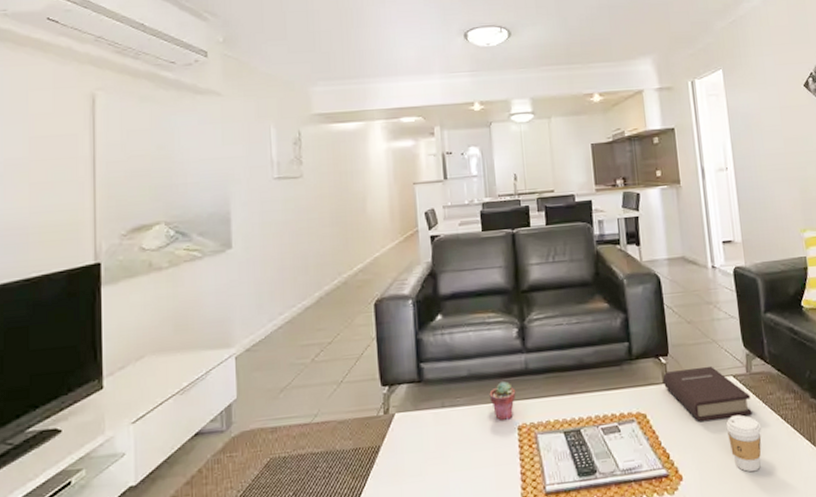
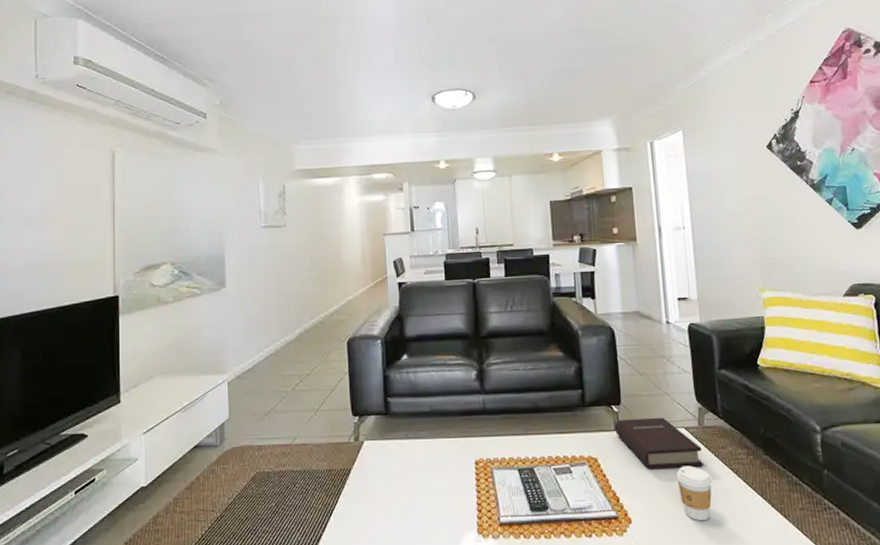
potted succulent: present [489,381,516,420] -> none [449,419,474,454]

